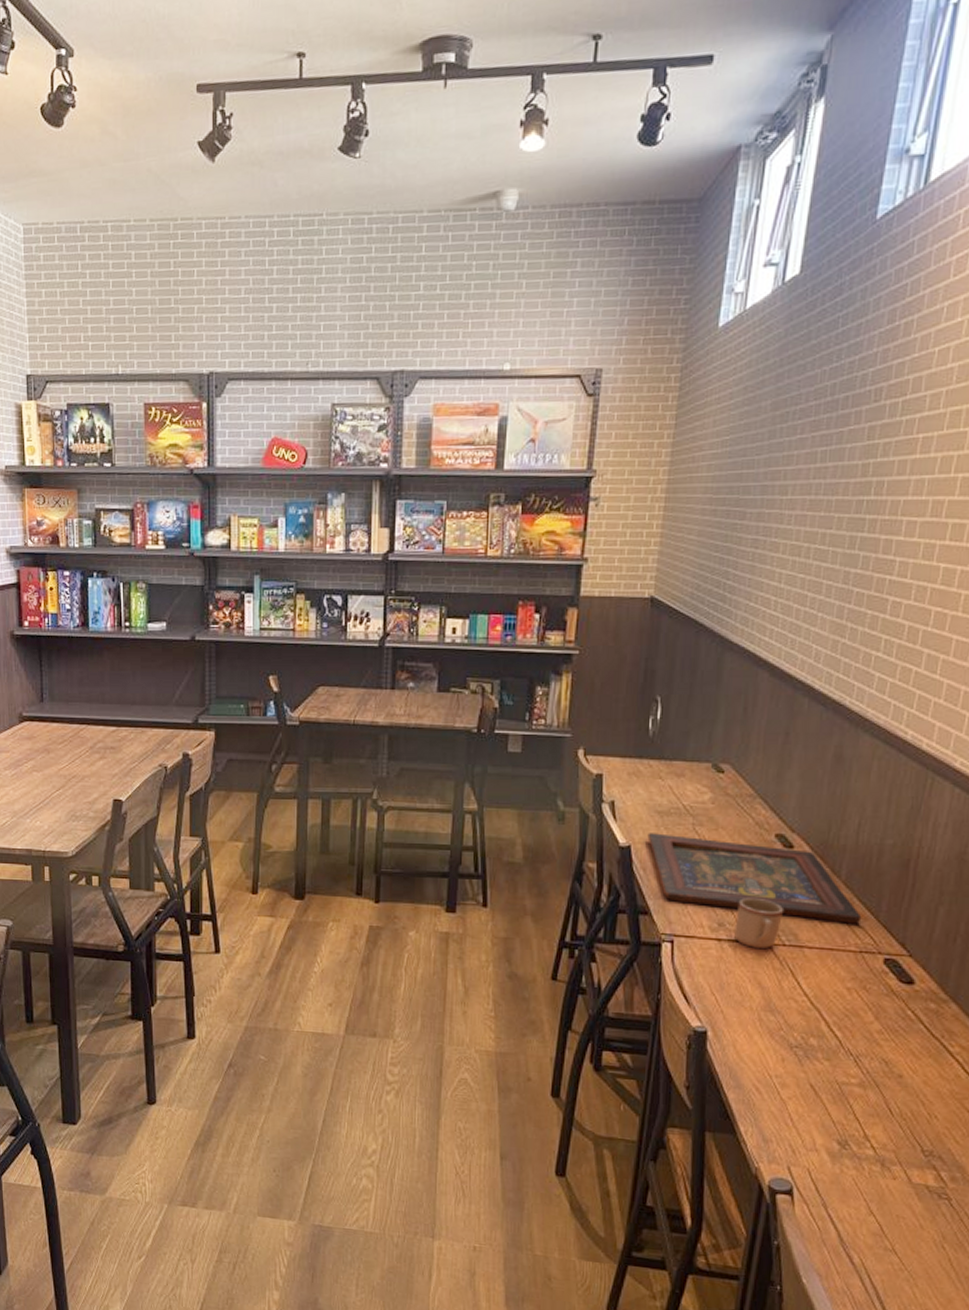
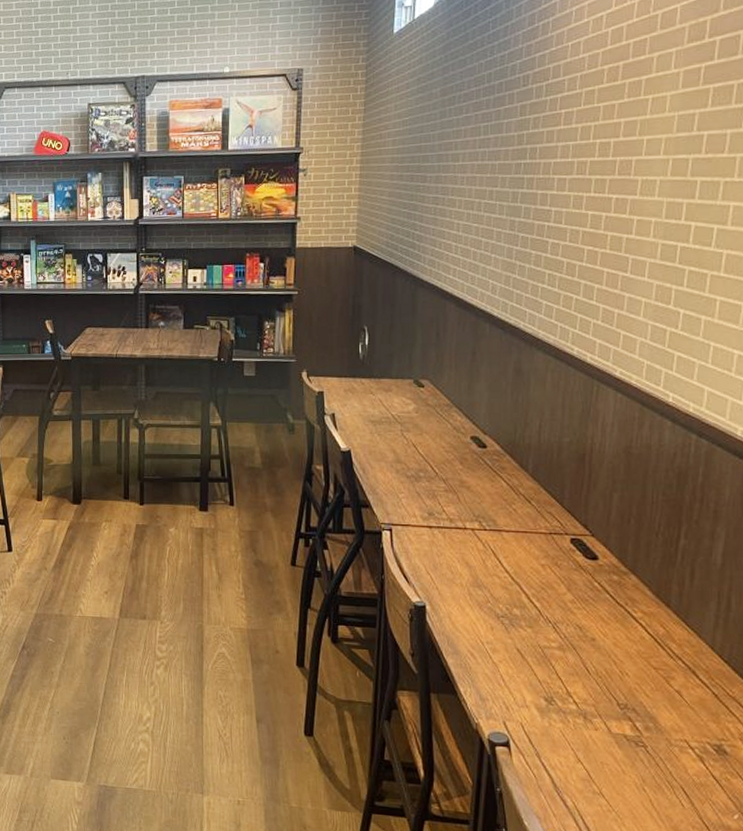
religious icon: present [647,833,862,924] -> none [364,439,549,510]
mug: present [734,897,783,948] -> none [442,490,482,533]

